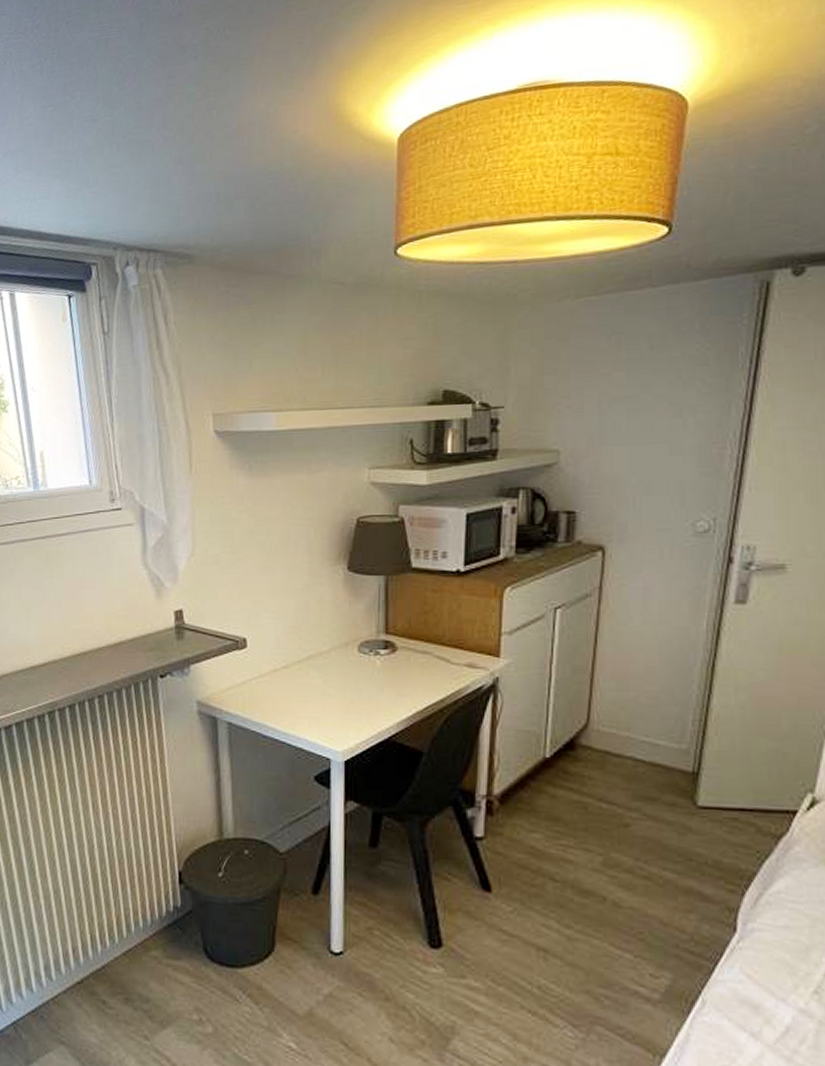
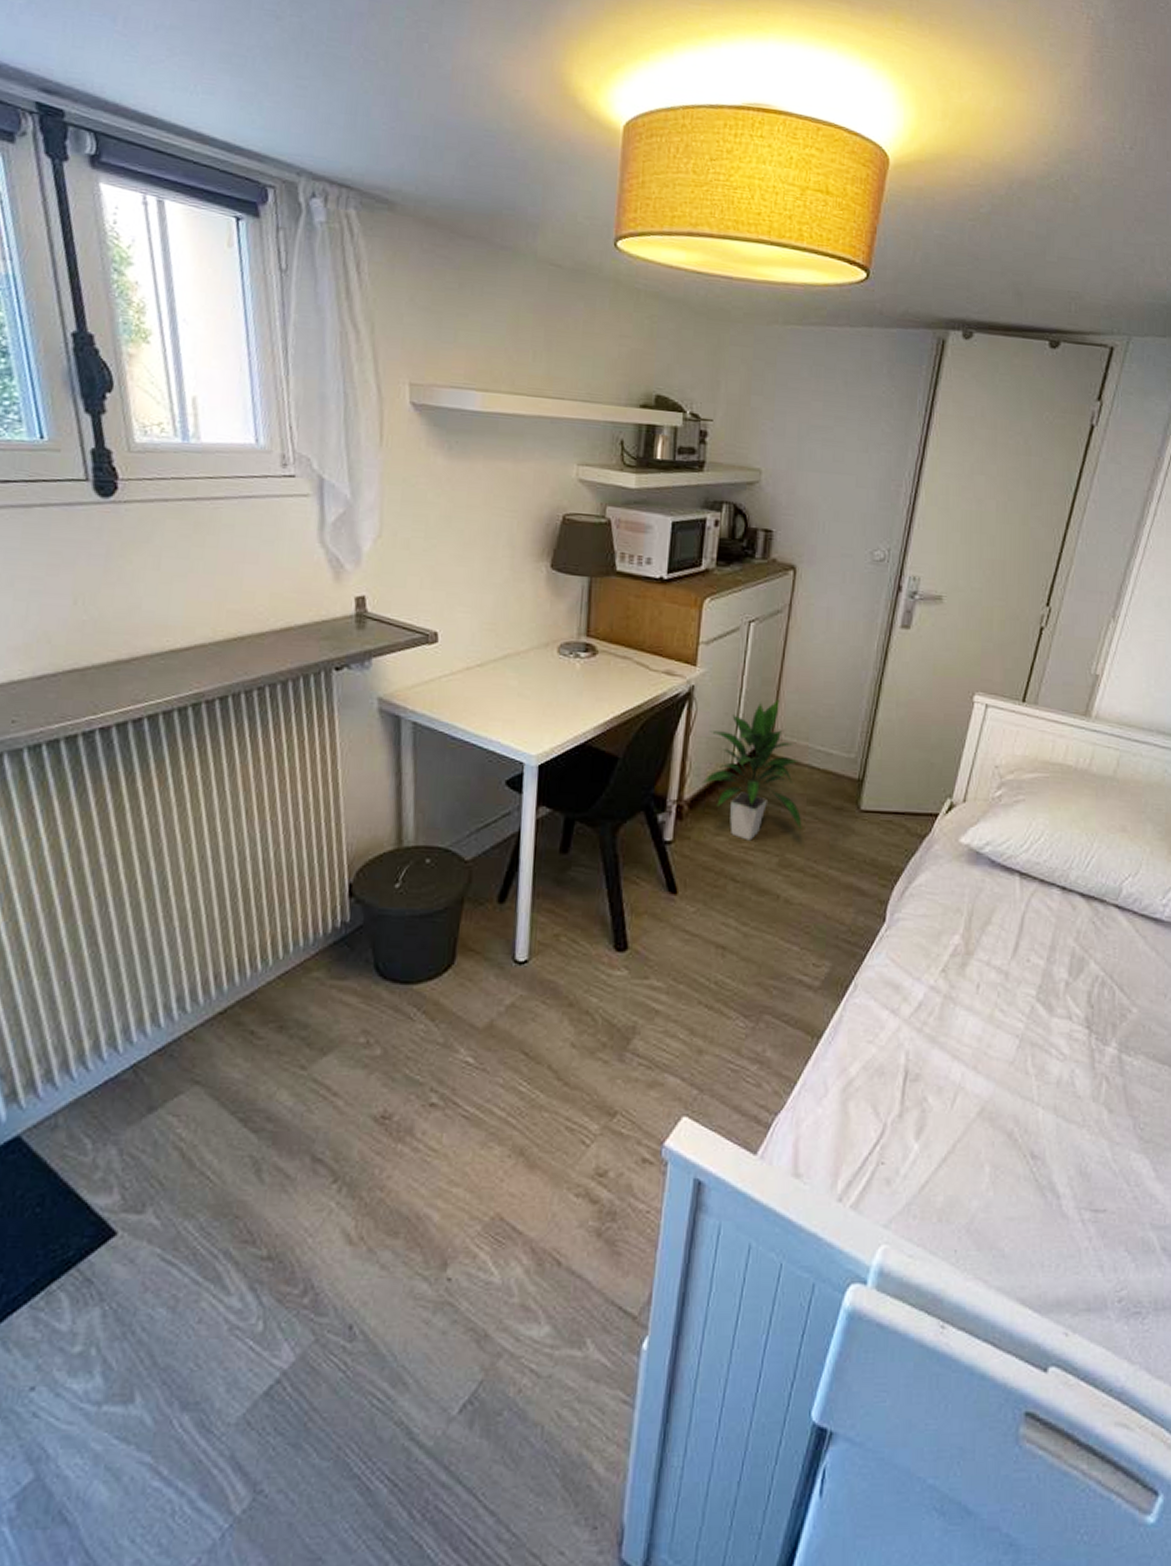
indoor plant: none [510,688,628,838] -> present [700,700,802,841]

